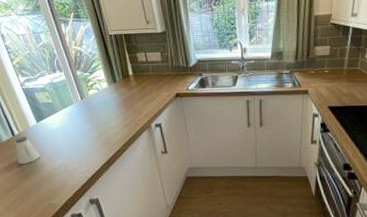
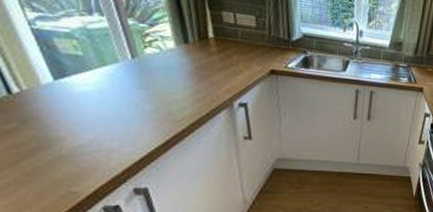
saltshaker: present [14,137,40,164] -> none [9,97,56,135]

